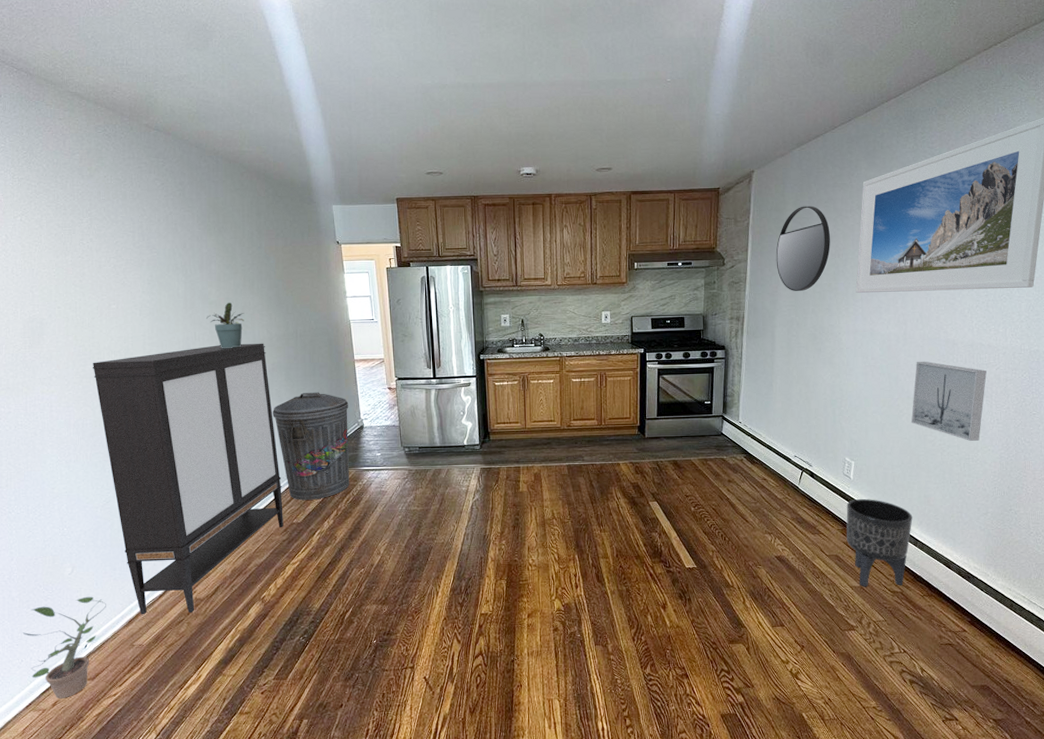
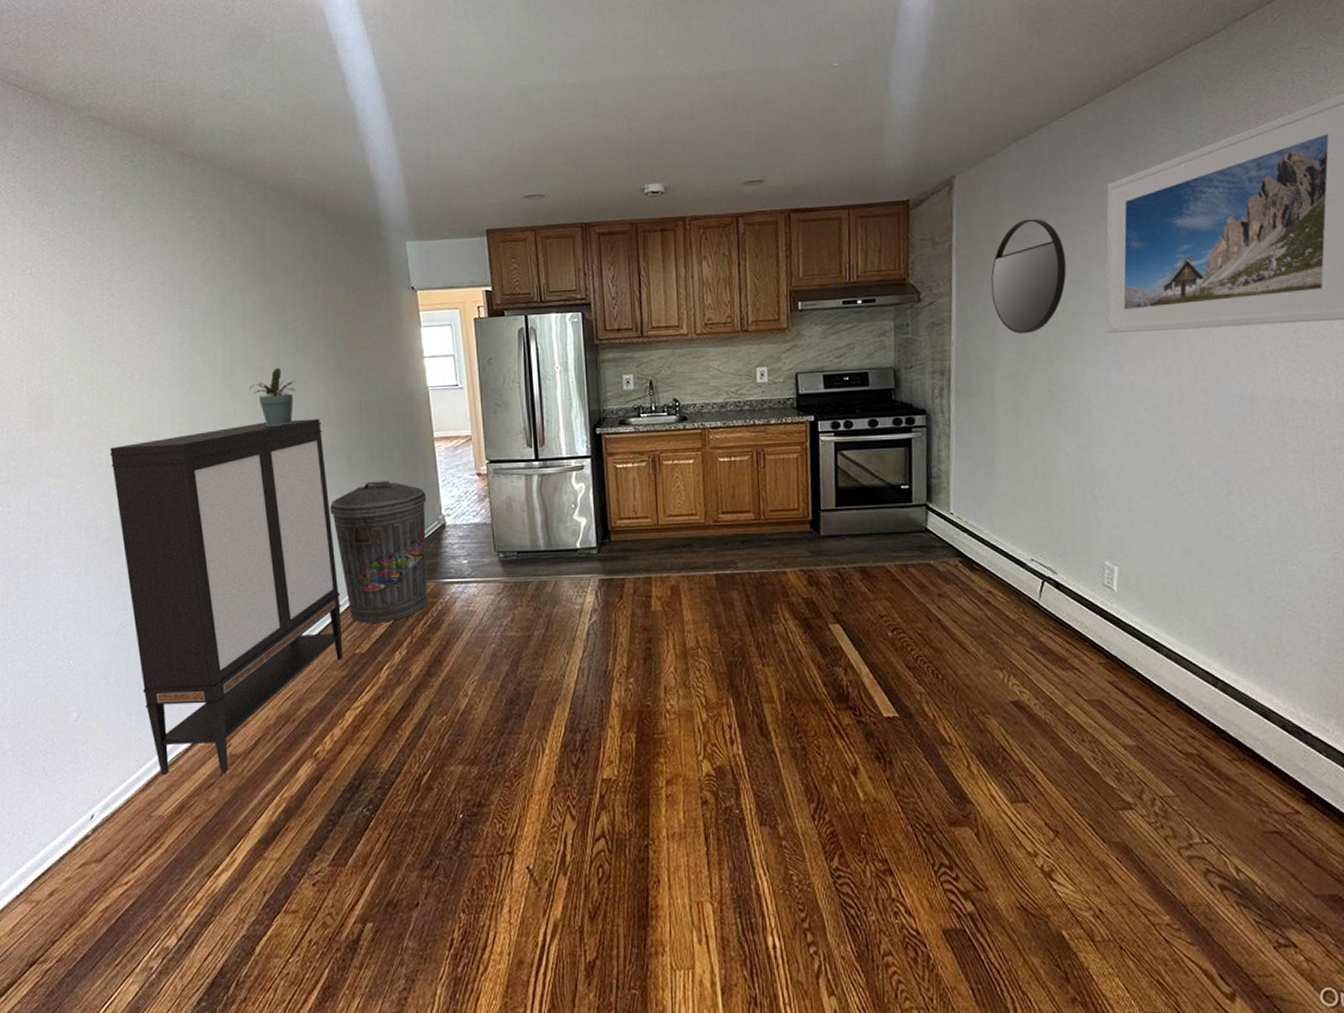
potted plant: present [22,596,106,699] -> none [15,750,119,887]
planter: present [846,498,913,587] -> none [1110,618,1209,747]
wall art: present [911,361,987,441] -> none [1196,424,1304,536]

